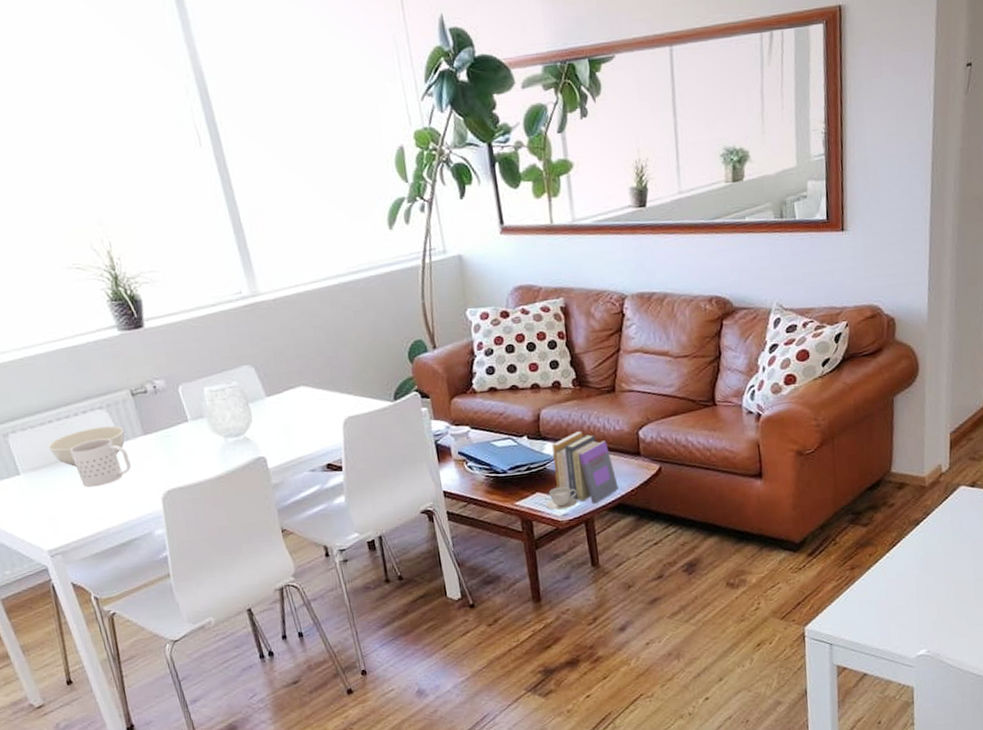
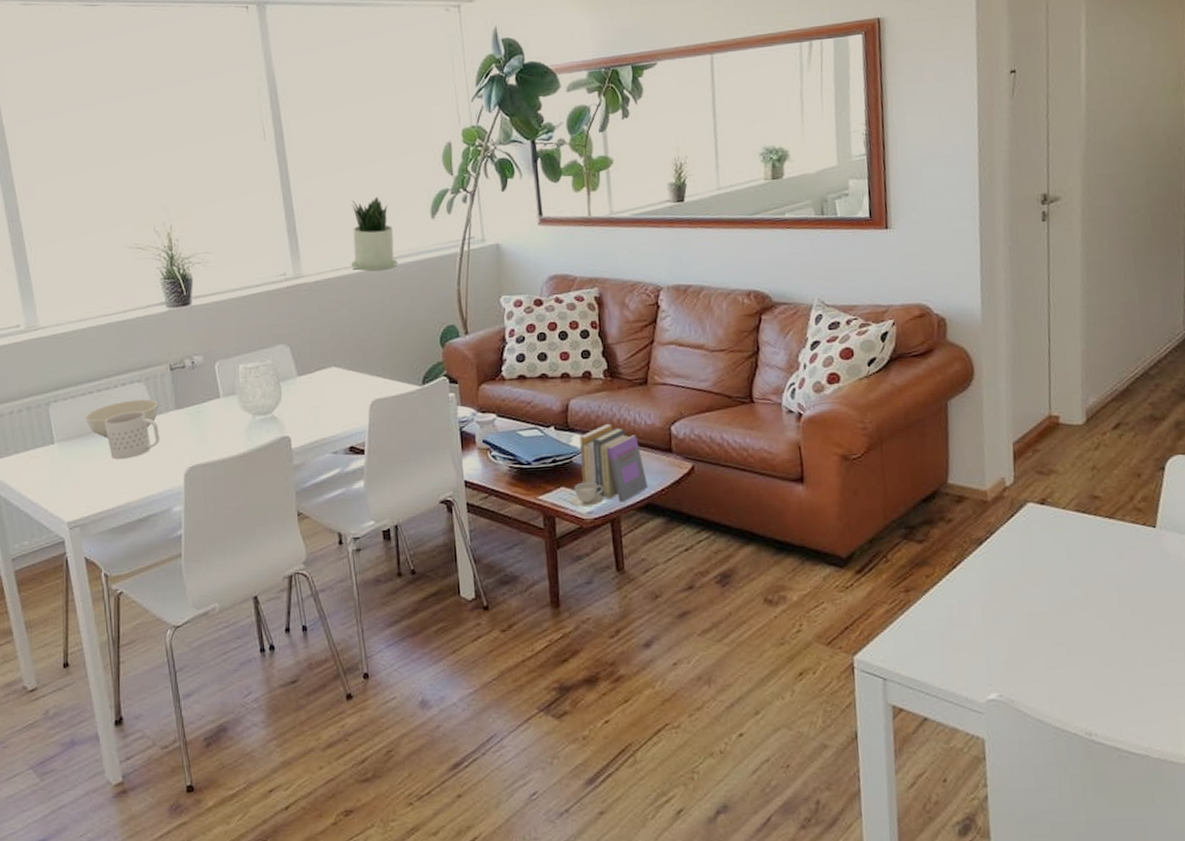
planter: none [302,208,359,288] -> present [351,197,398,272]

